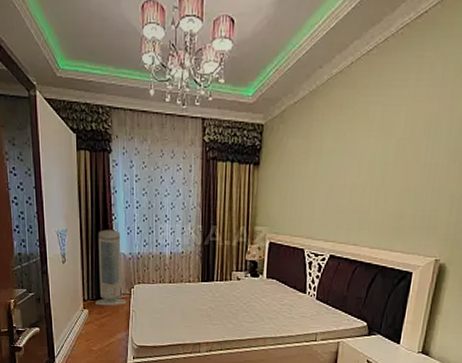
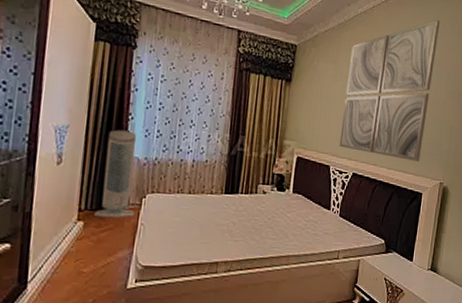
wall art: none [314,63,440,238] -> present [339,19,440,161]

